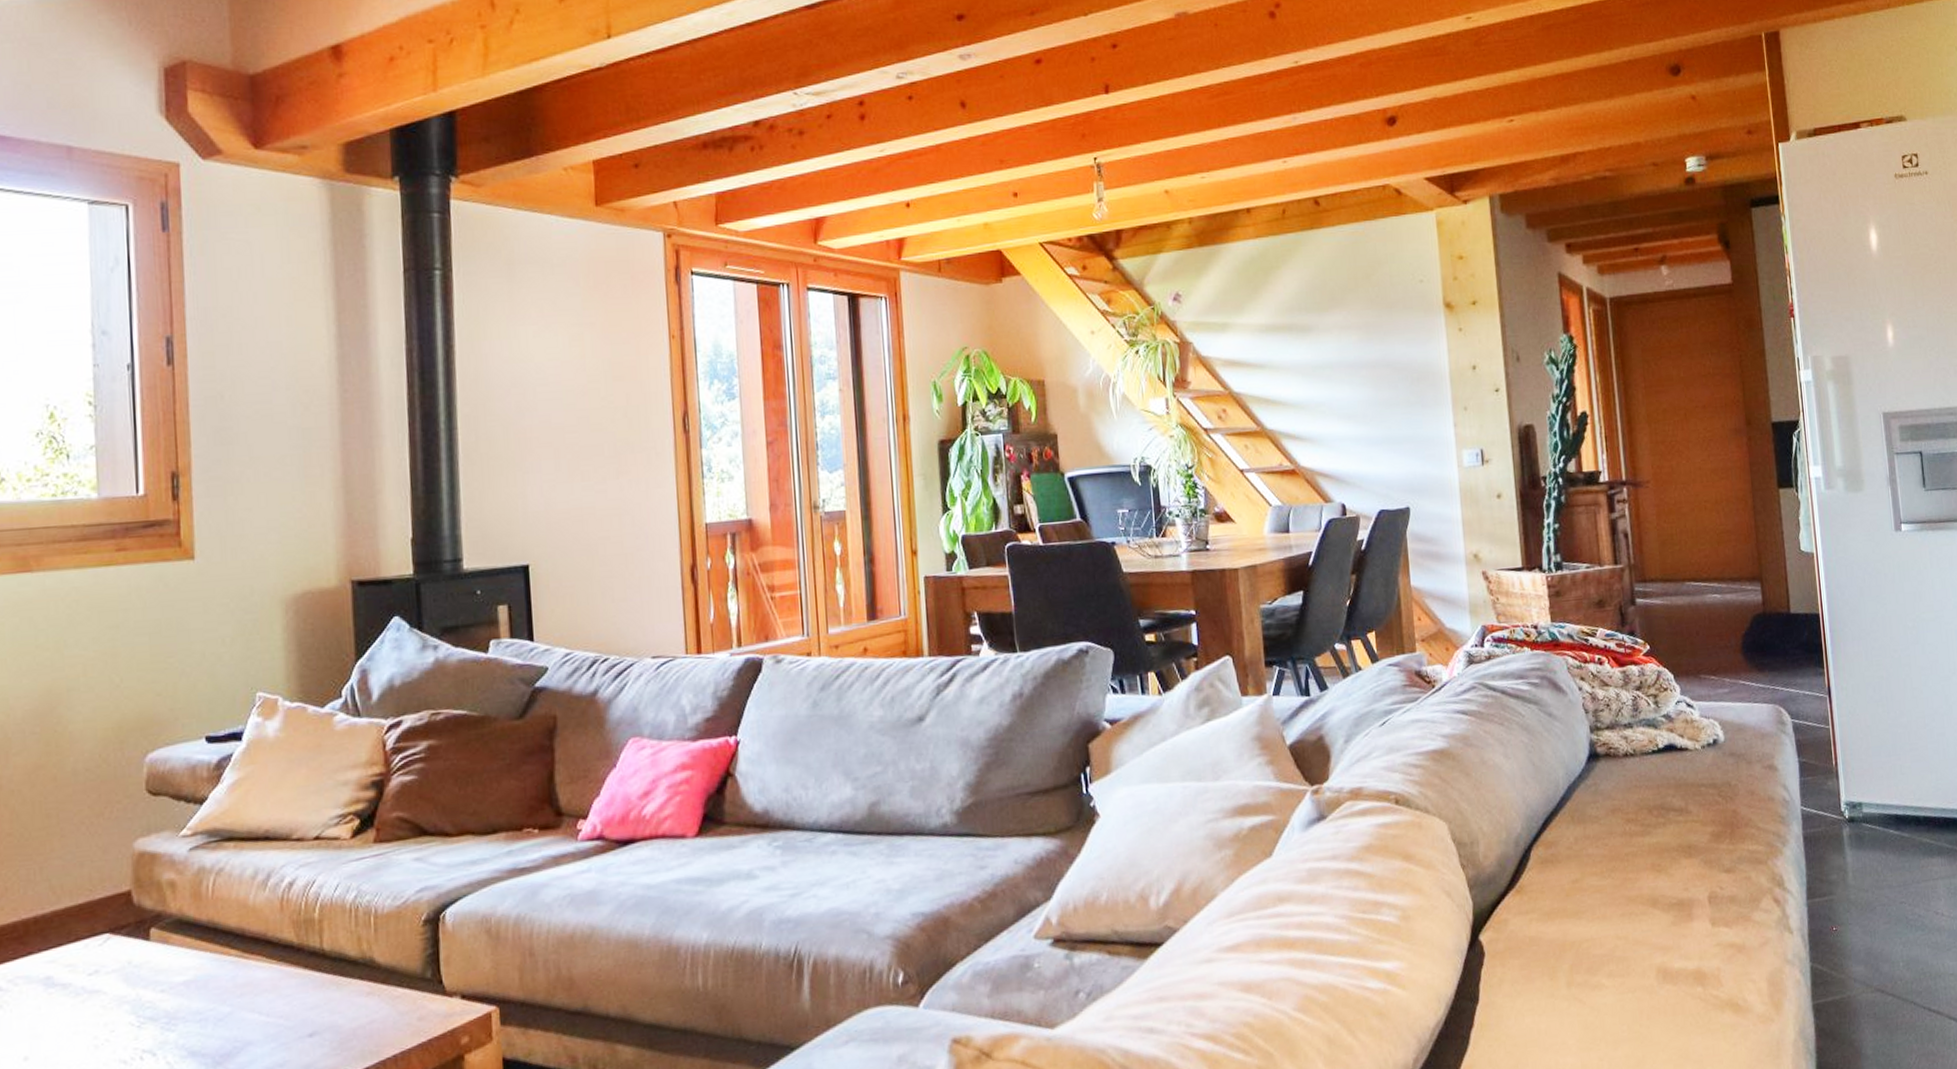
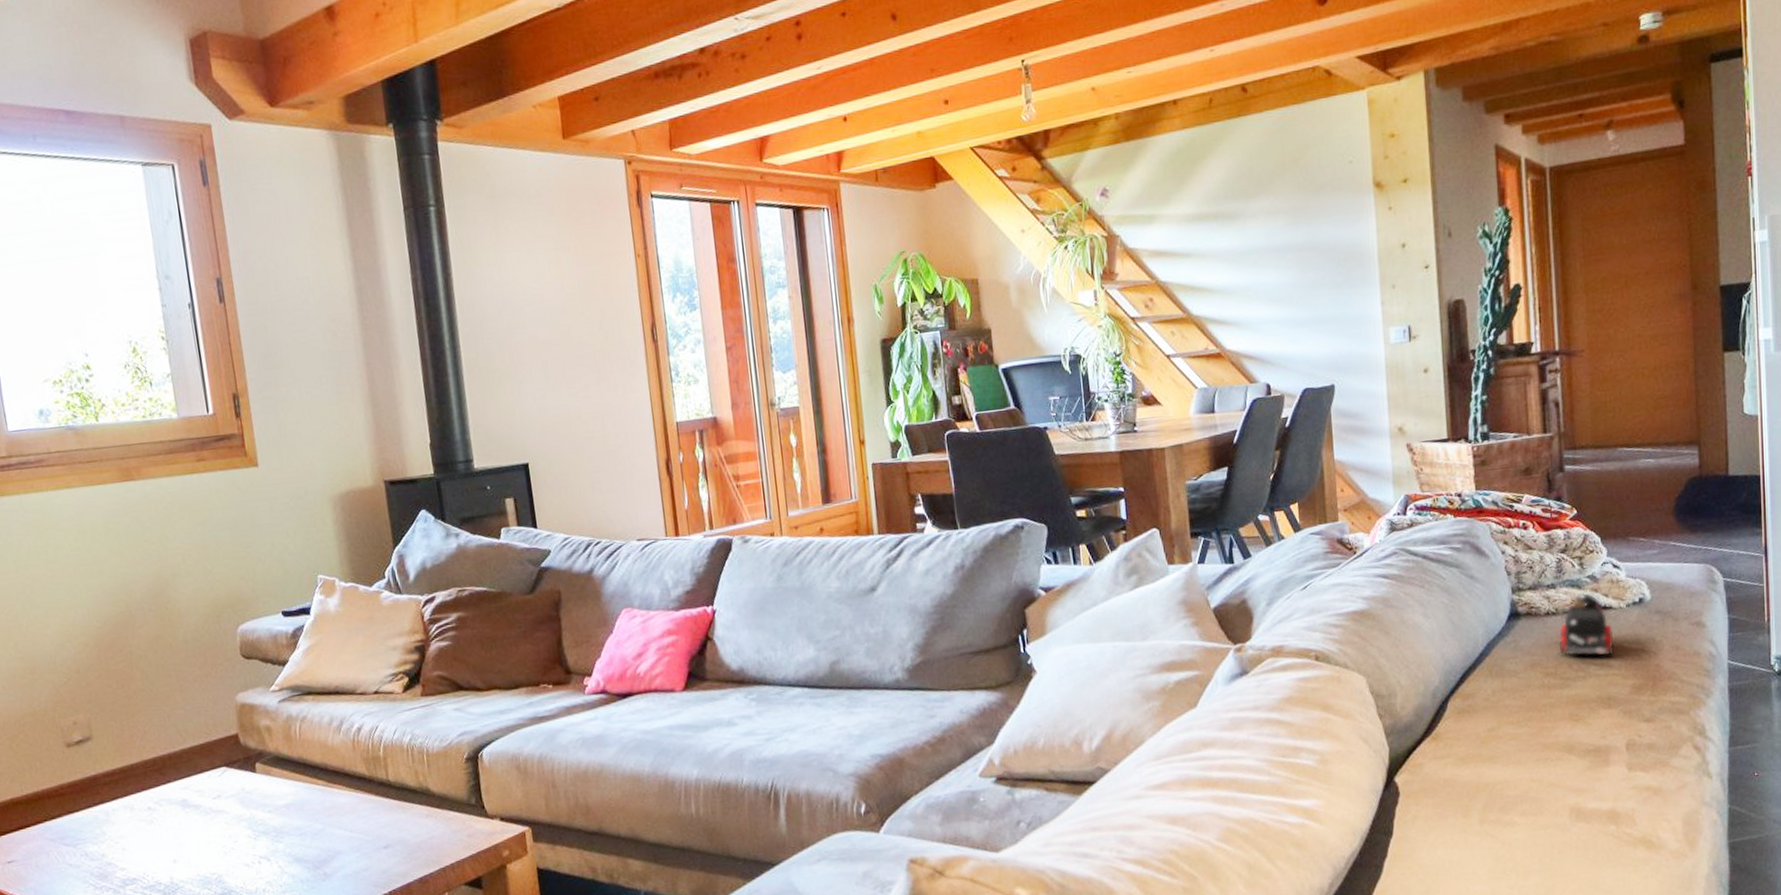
minivan: none [1638,733,1692,801] -> present [1558,593,1615,656]

